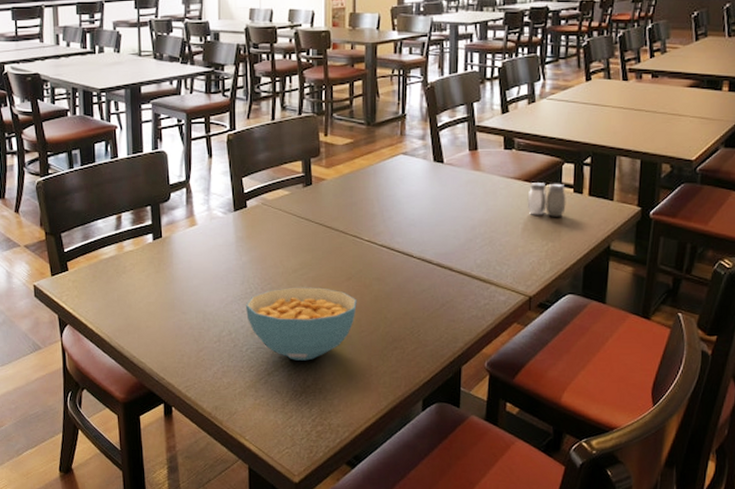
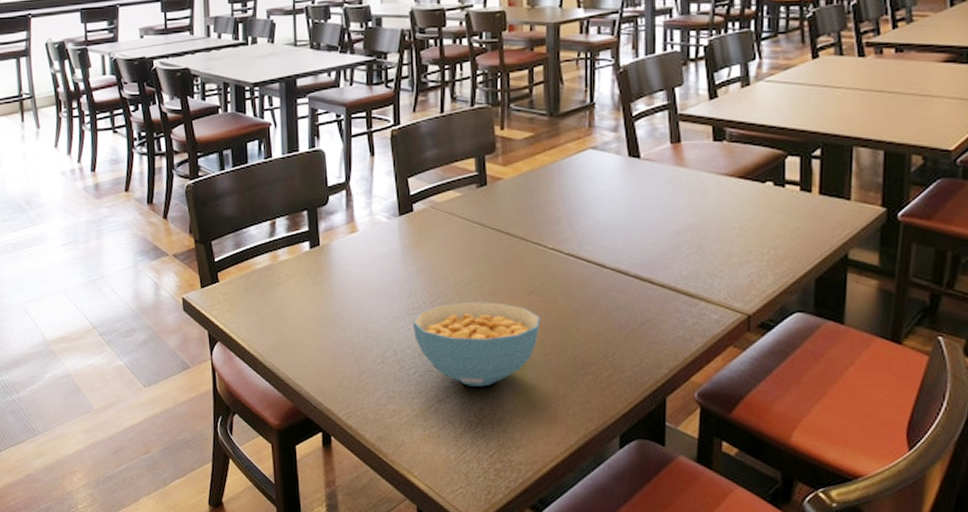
salt and pepper shaker: present [527,183,566,217] -> none [742,180,791,220]

